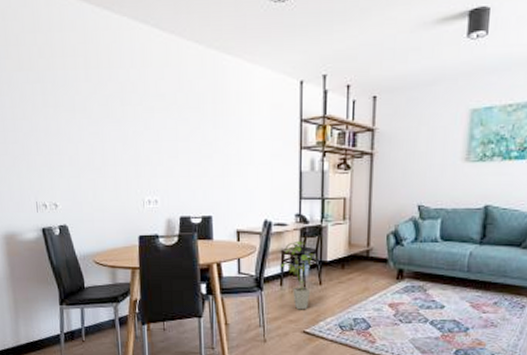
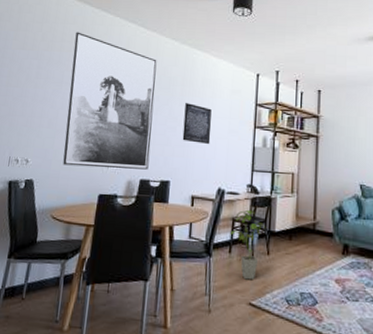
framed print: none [78,41,187,207] -> present [63,32,157,170]
wall art: none [219,124,252,172] -> present [182,103,212,144]

